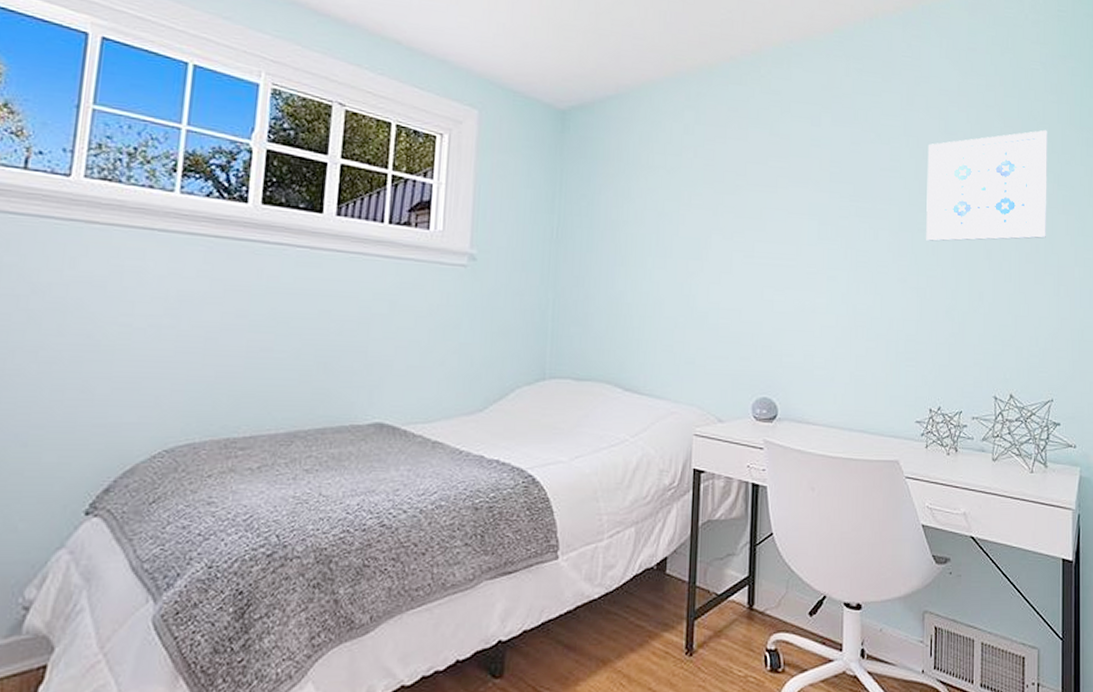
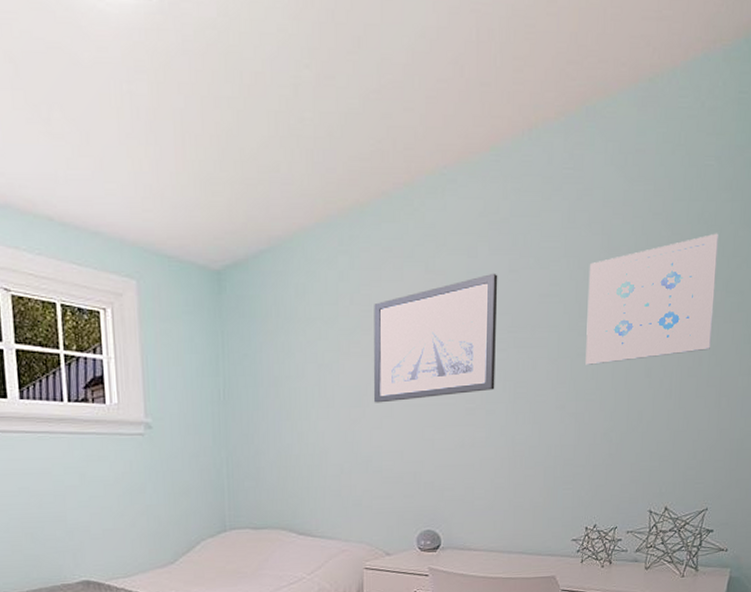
wall art: none [712,142,841,258] -> present [373,273,498,403]

